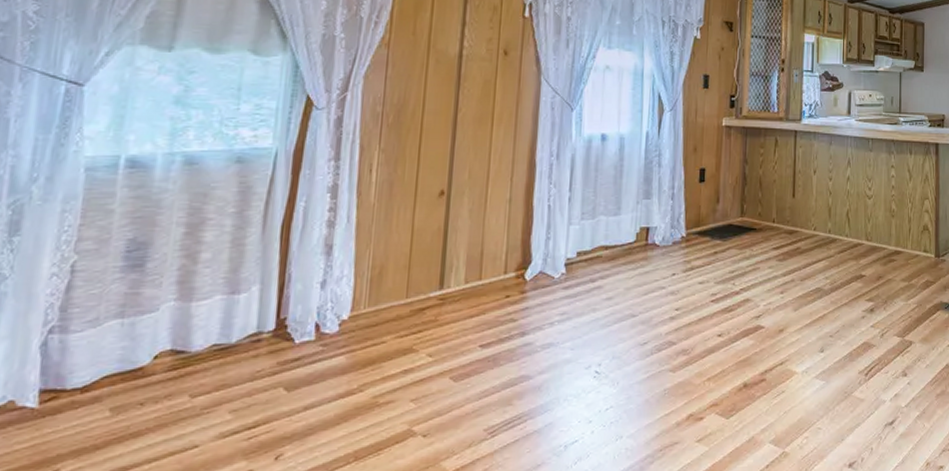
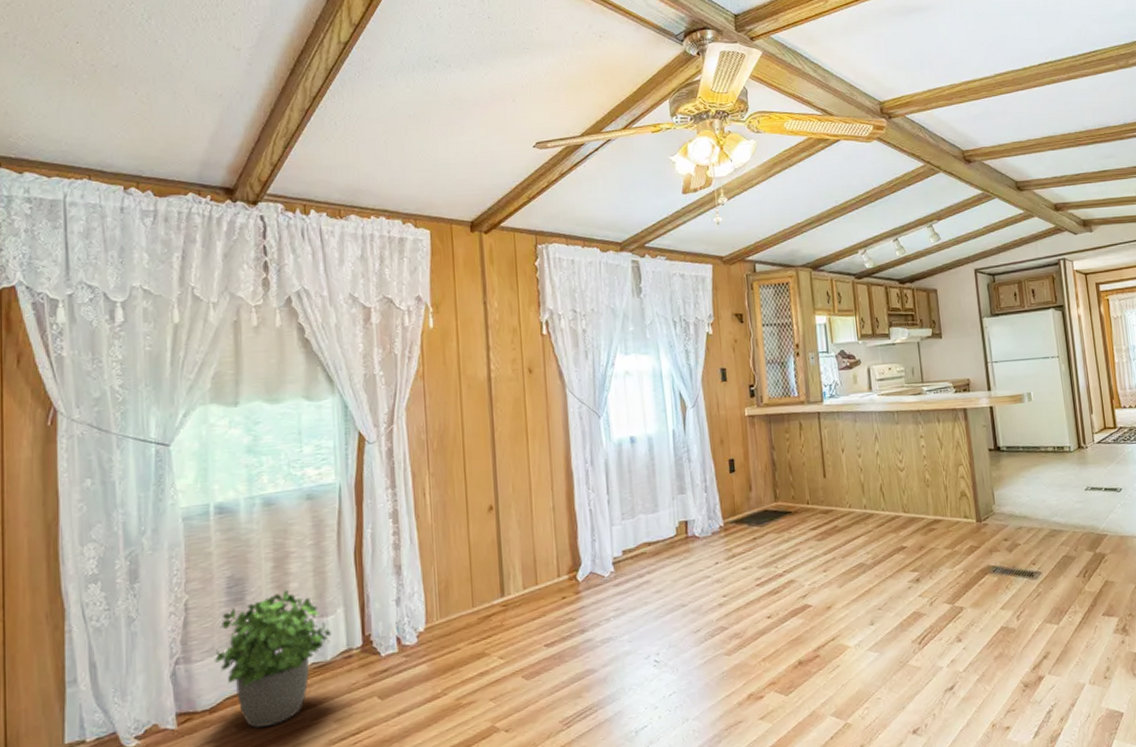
potted plant: none [96,260,241,413] -> present [213,590,331,728]

